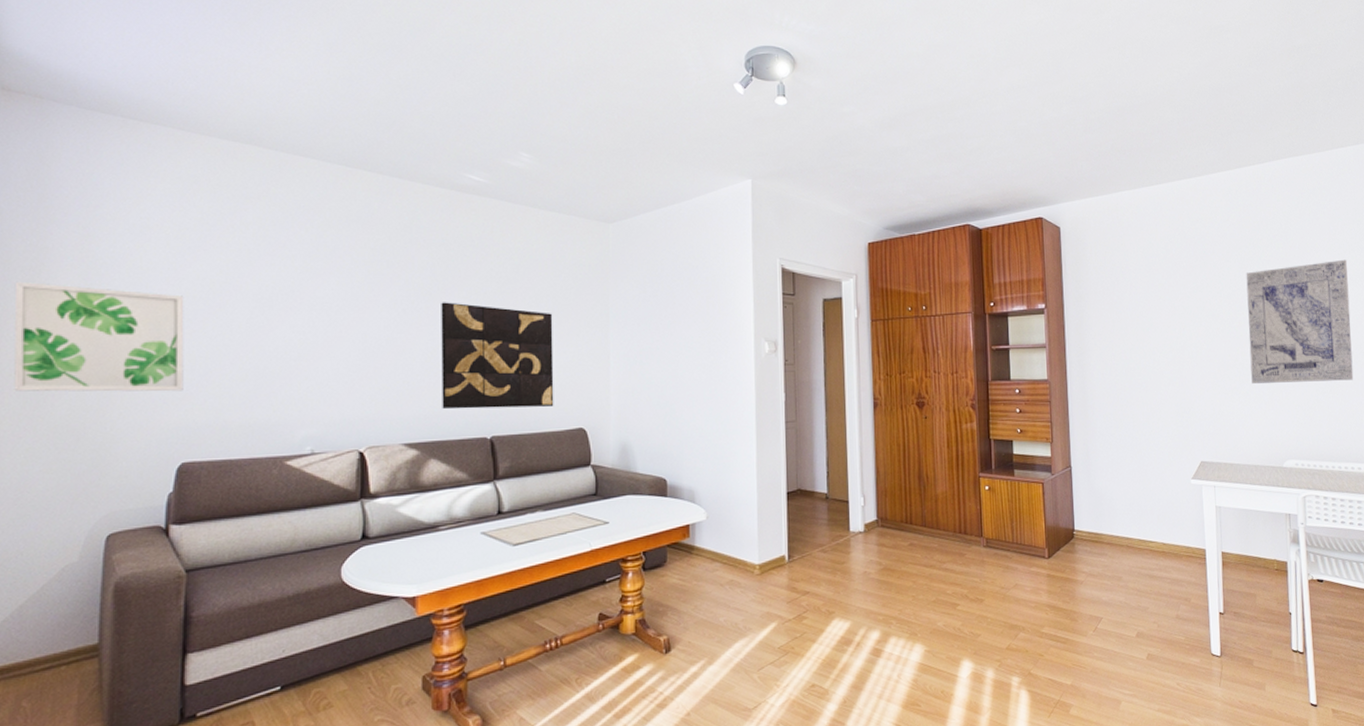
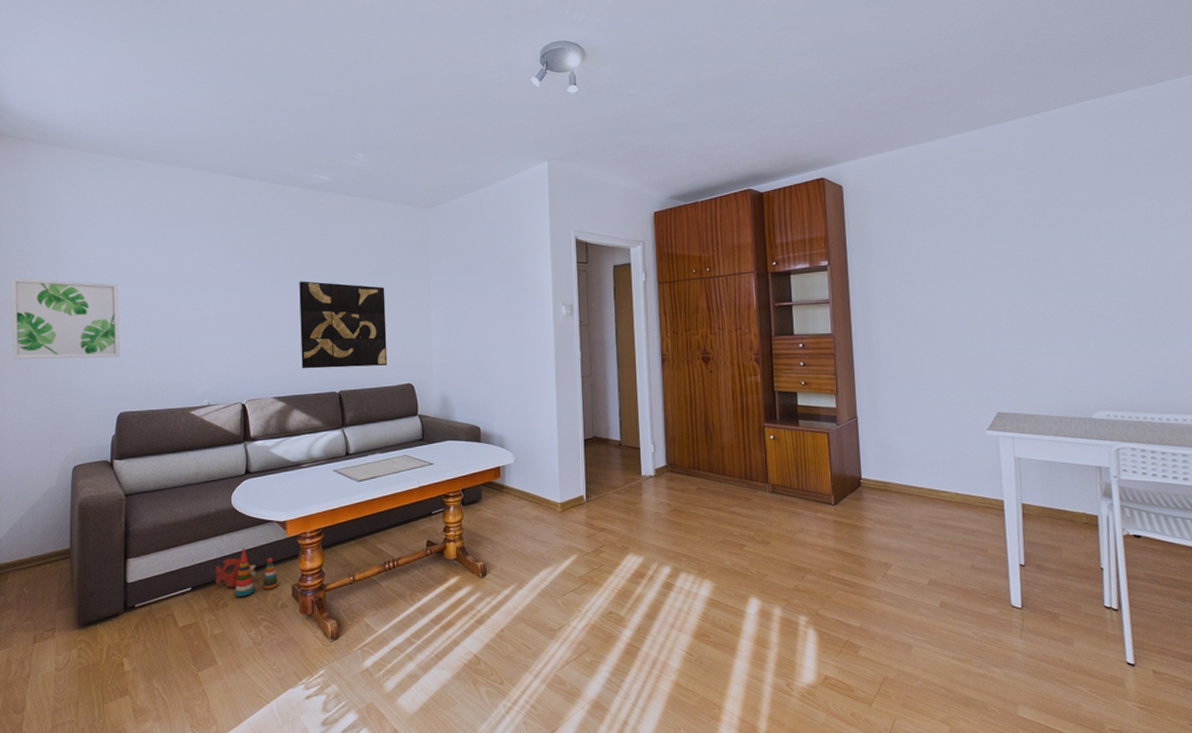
stacking toy: none [315,632,404,695] -> present [215,548,279,598]
wall art: present [1246,259,1354,384] -> none [1047,200,1177,333]

